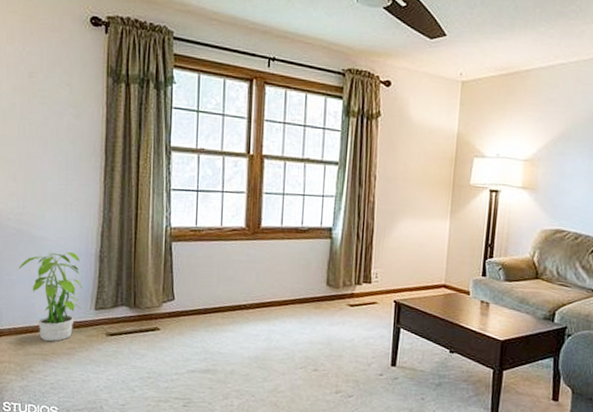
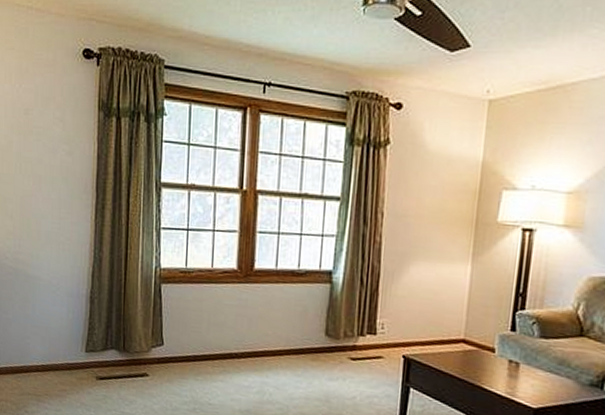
potted plant: present [17,251,83,342] -> none [13,290,74,383]

